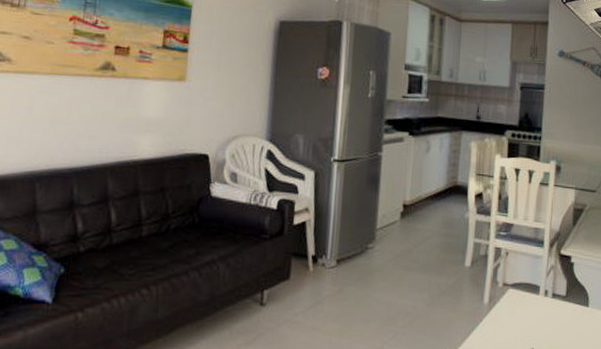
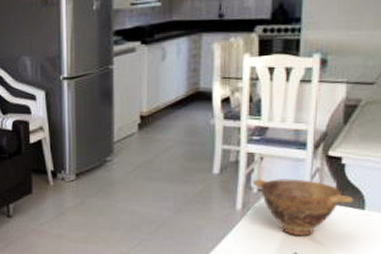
bowl: none [499,273,581,332] -> present [253,179,354,237]

